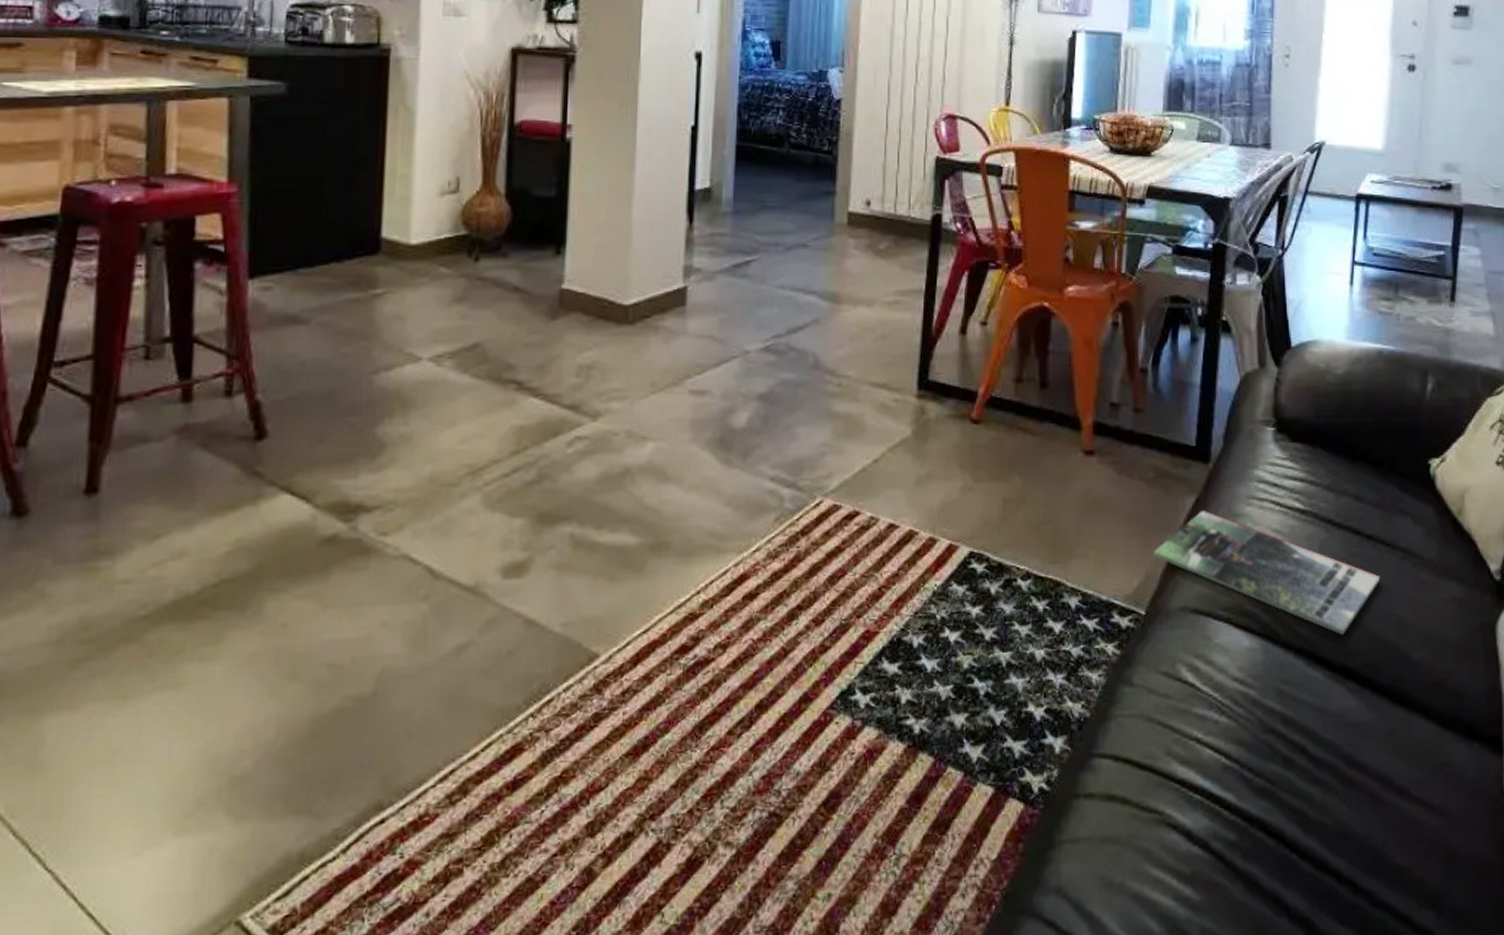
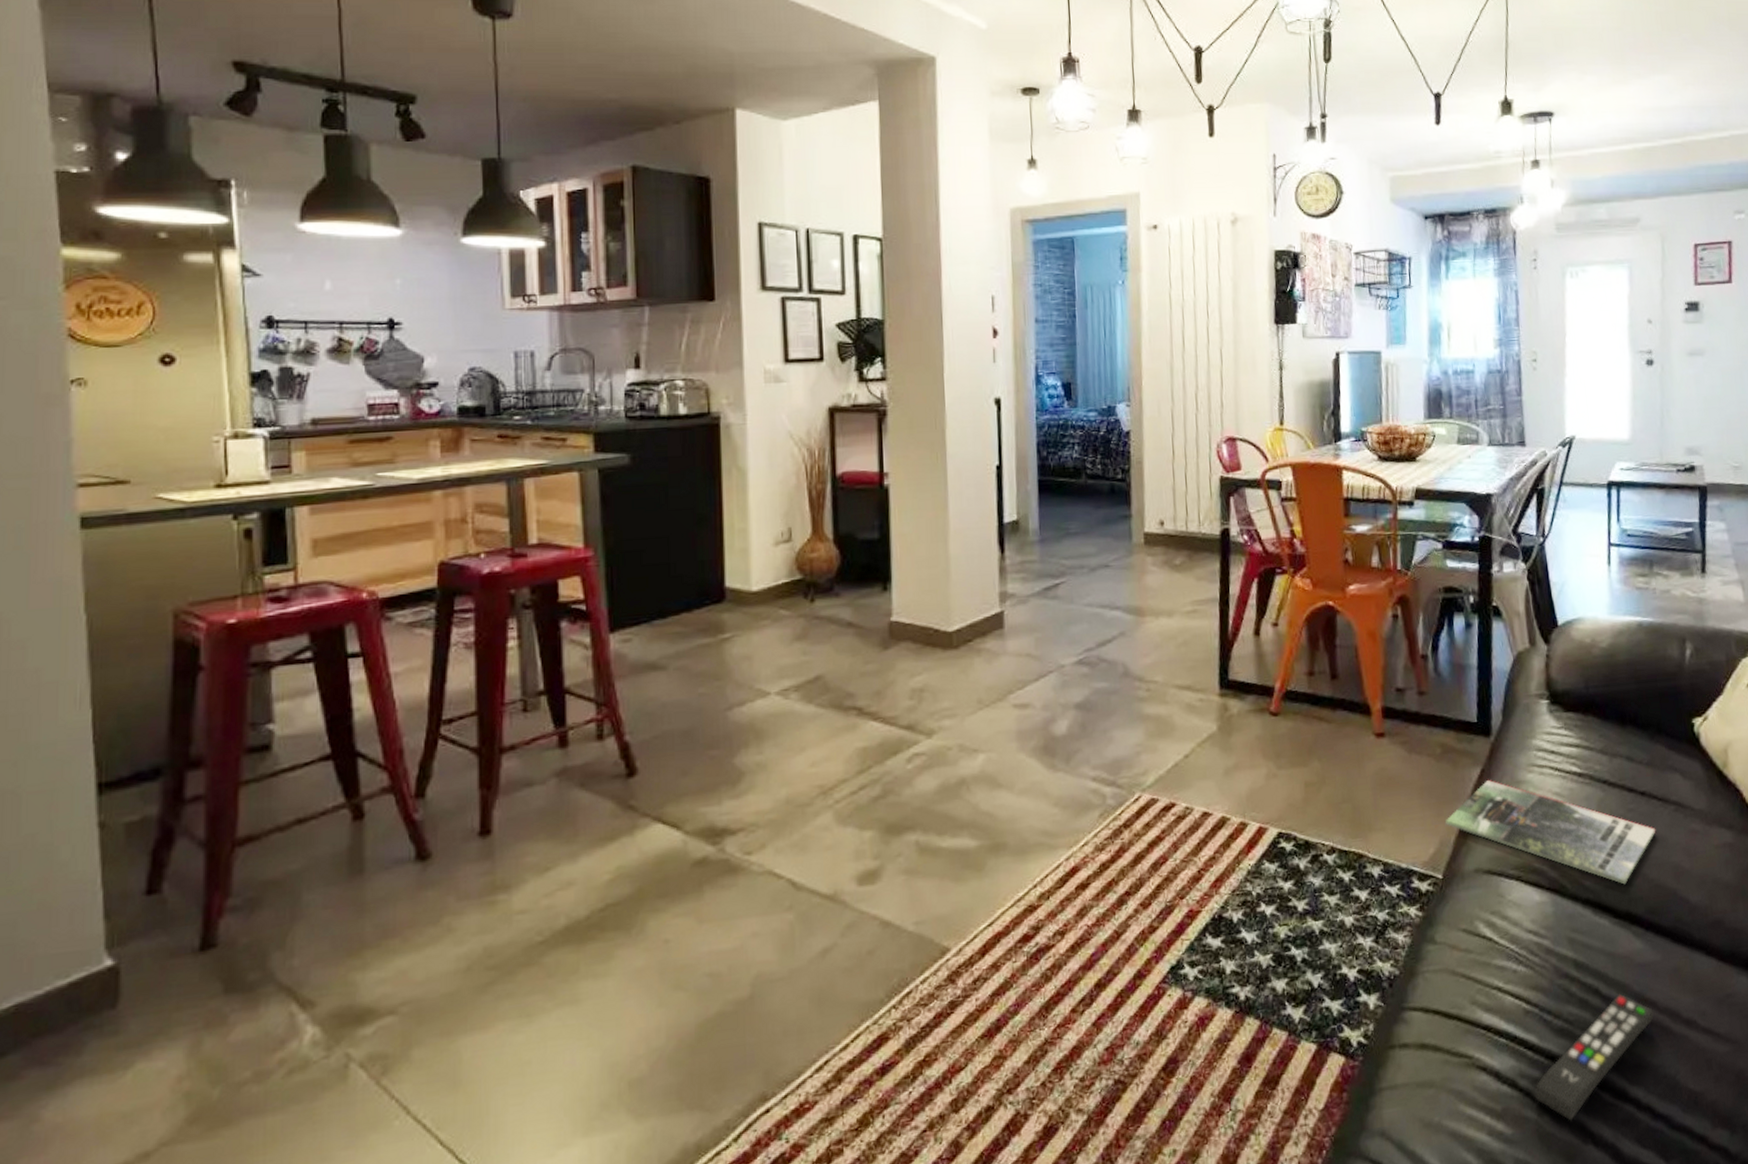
remote control: none [1227,754,1365,891] -> present [1534,993,1655,1121]

